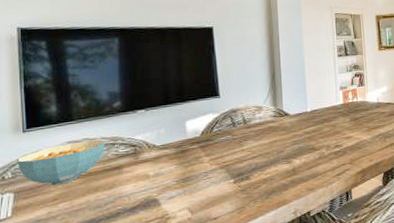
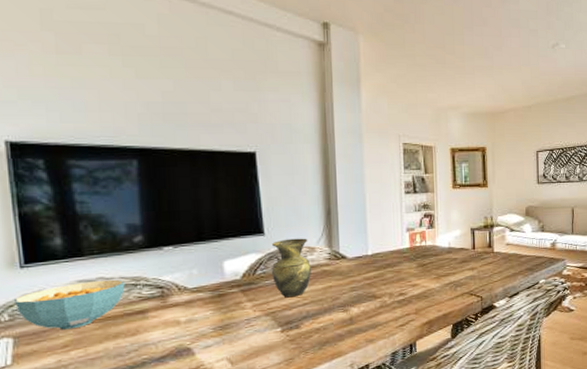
vase: none [225,98,260,152] -> present [271,238,312,298]

